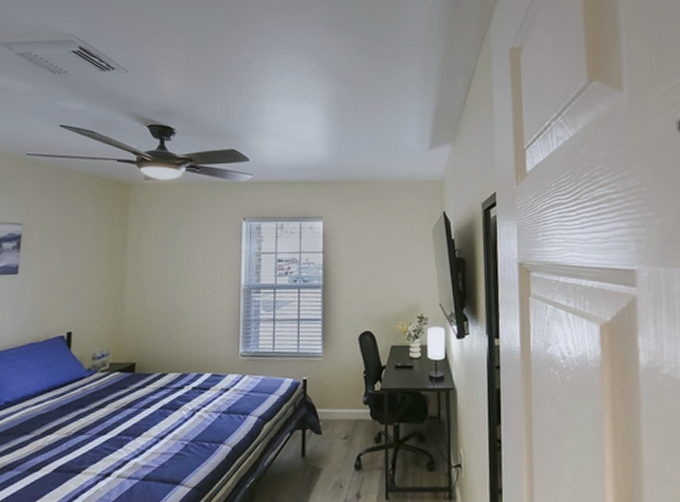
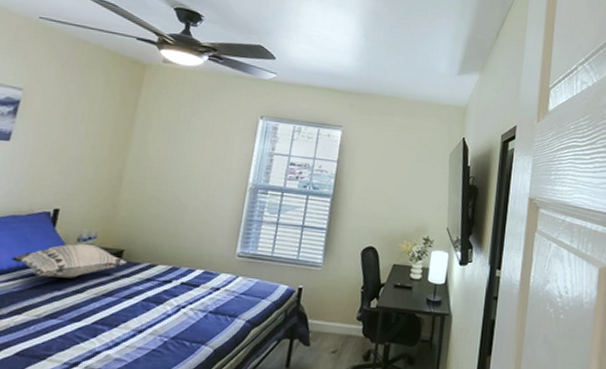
decorative pillow: none [36,362,140,396] -> present [11,244,127,278]

